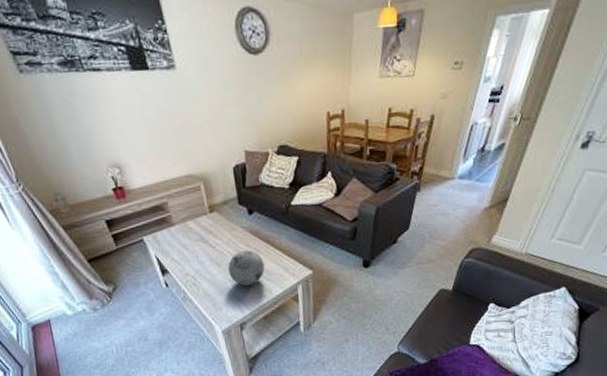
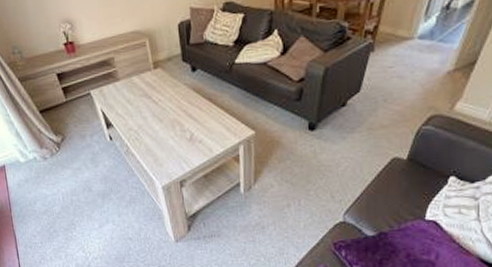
decorative orb: present [228,249,265,286] -> none [170,107,207,143]

